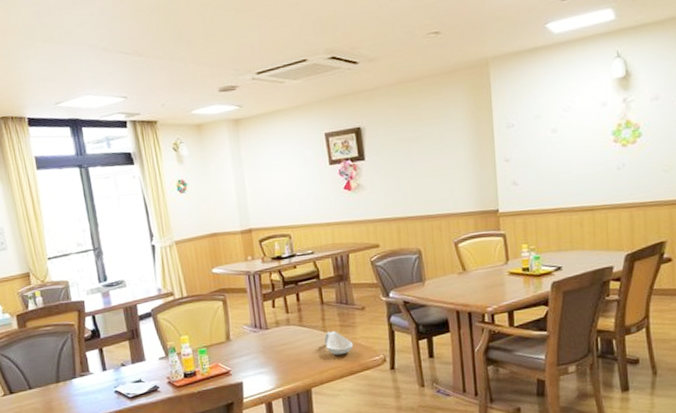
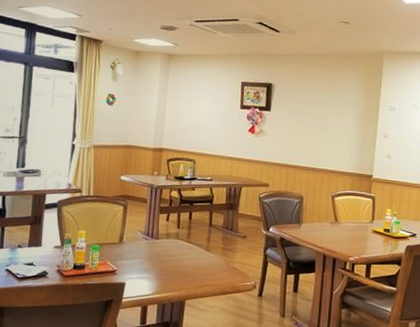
spoon rest: present [324,331,354,355] -> none [205,251,231,275]

